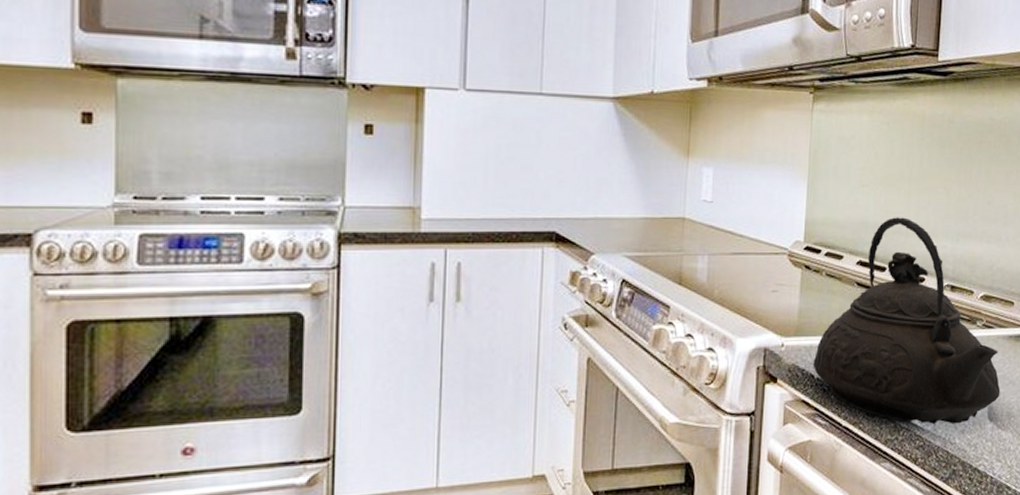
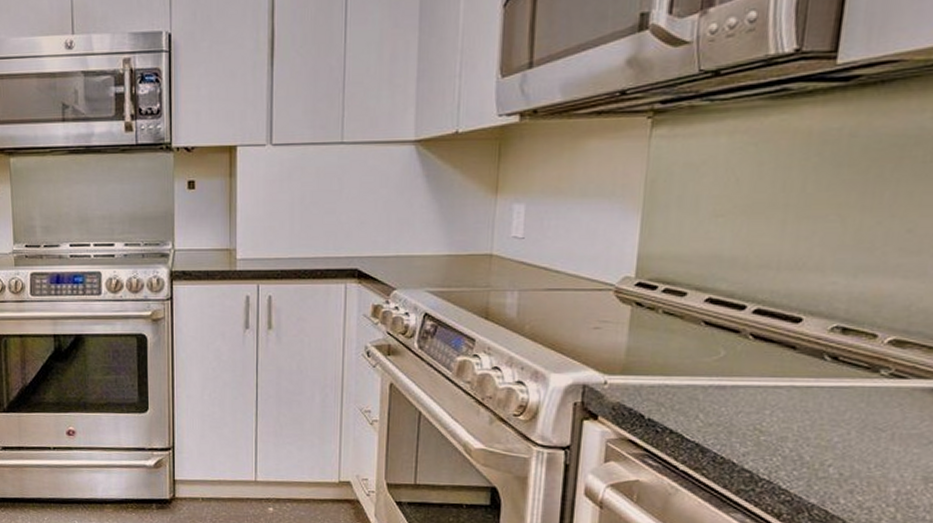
teakettle: present [813,217,1001,425] -> none [643,250,914,483]

